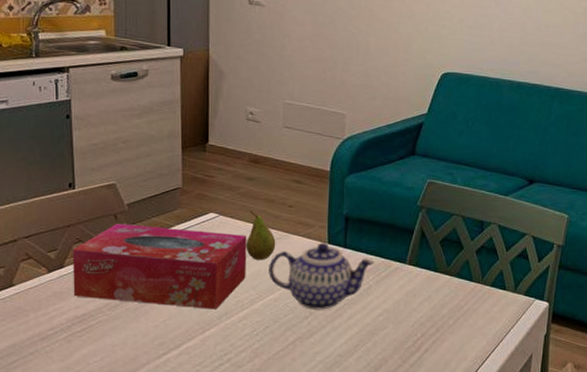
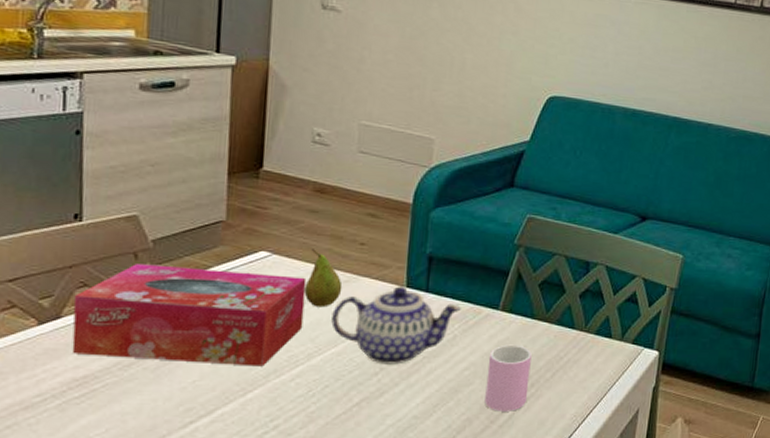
cup: none [397,294,436,353] -> present [485,344,532,412]

